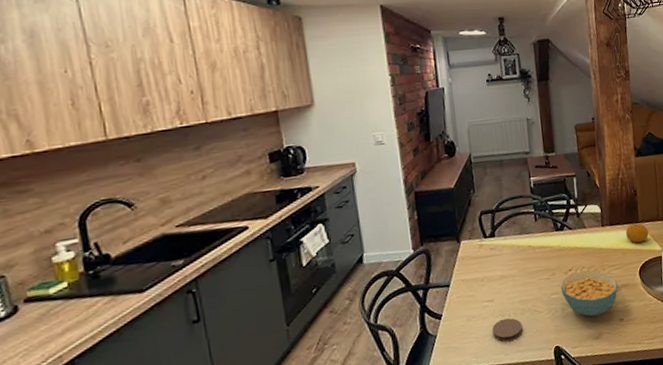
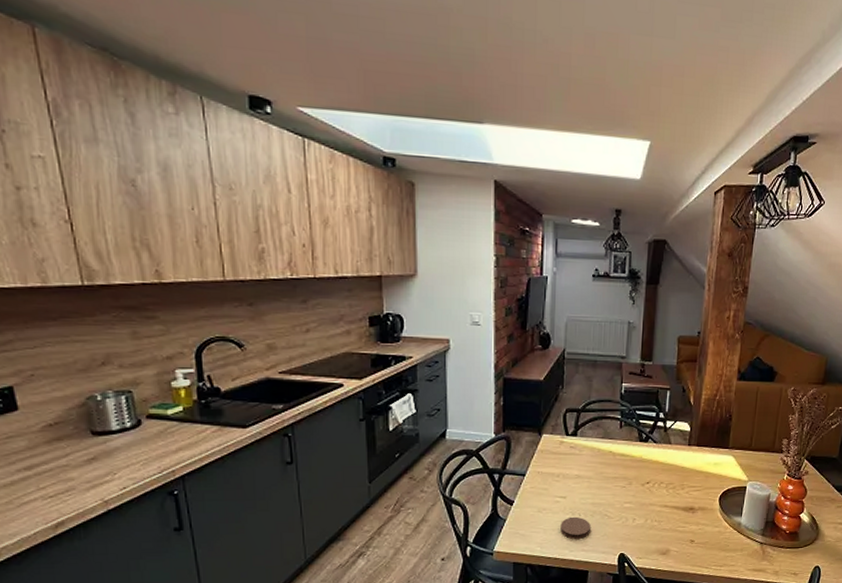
cereal bowl: present [560,270,618,317] -> none [635,487,695,532]
fruit: present [625,222,649,243] -> none [712,448,737,469]

